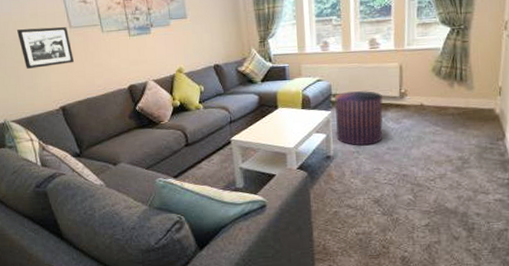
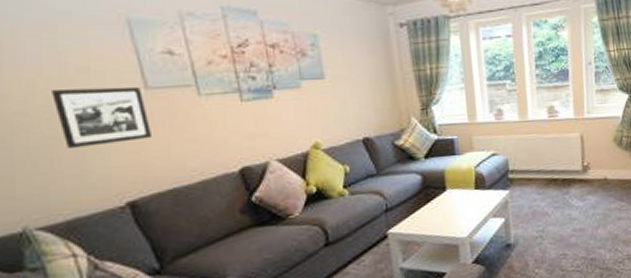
stool: present [334,91,383,146] -> none [513,165,568,229]

